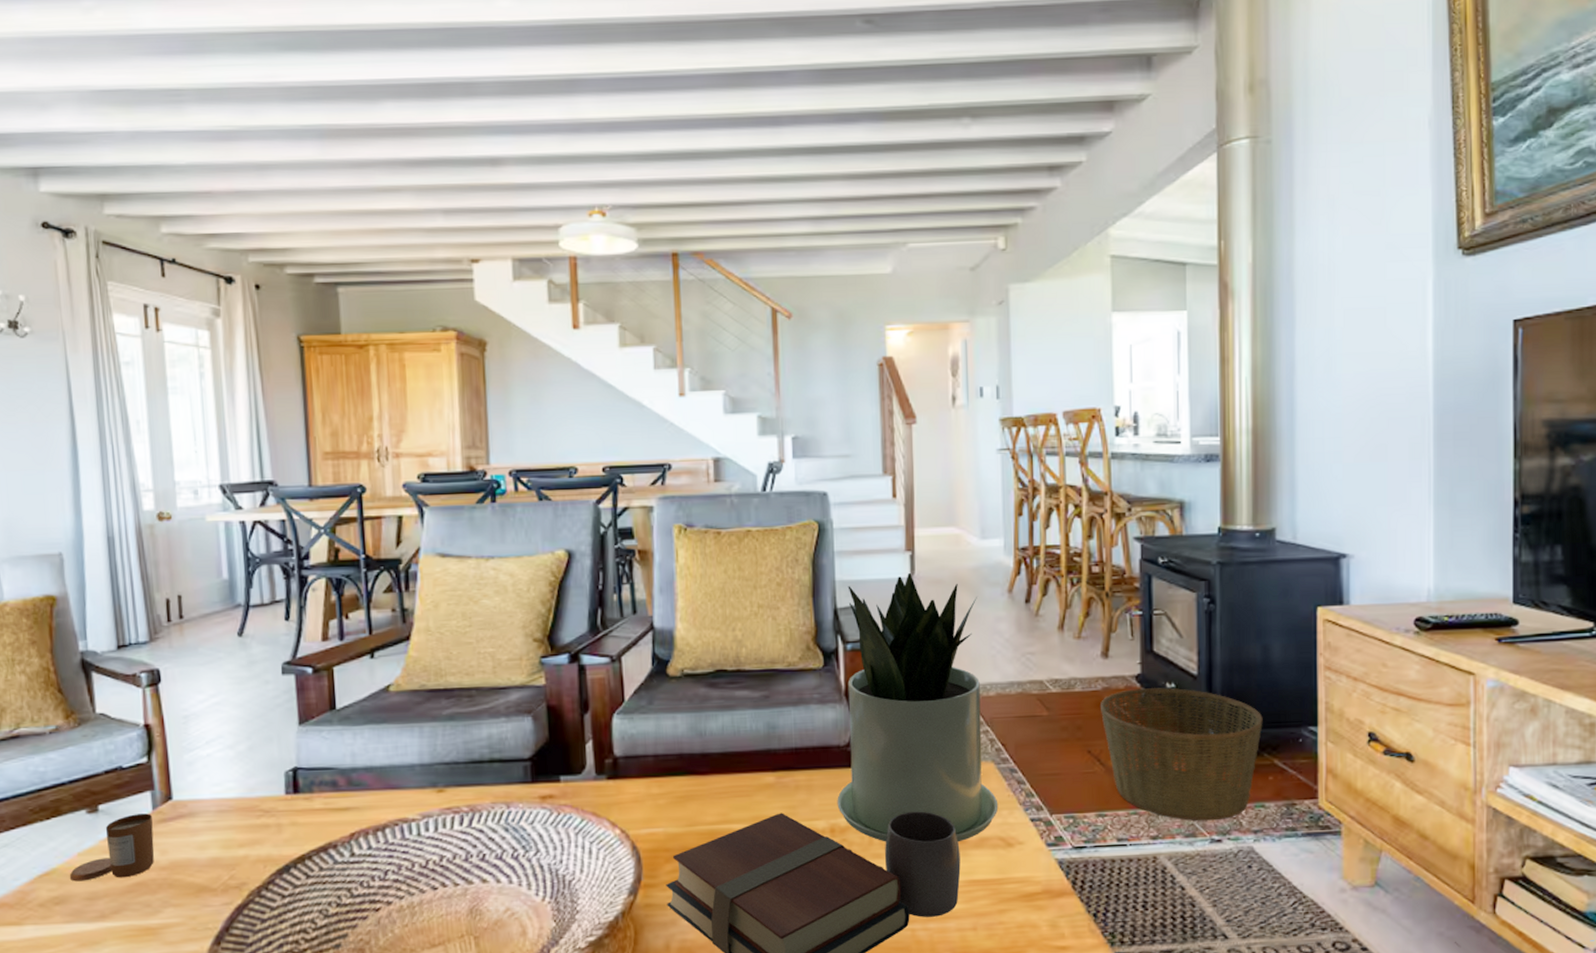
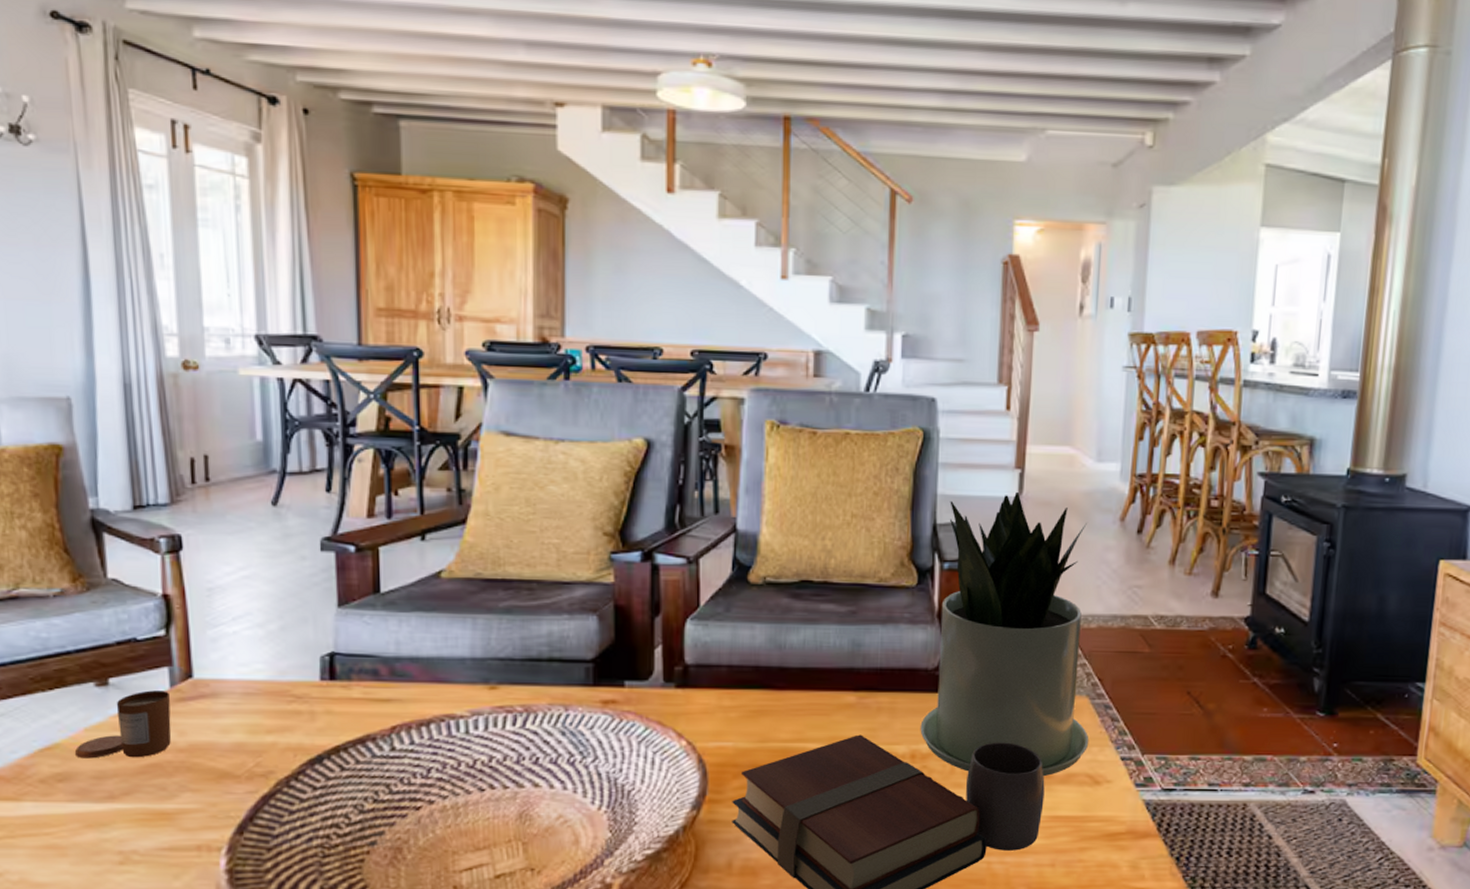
basket: present [1099,687,1263,821] -> none [1204,631,1371,771]

